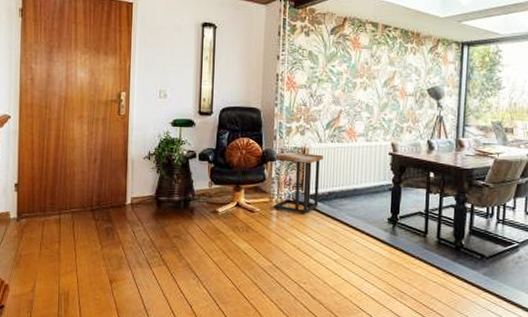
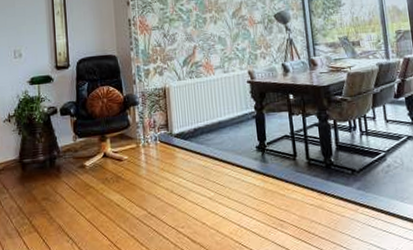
side table: present [273,151,323,215] -> none [136,92,186,156]

